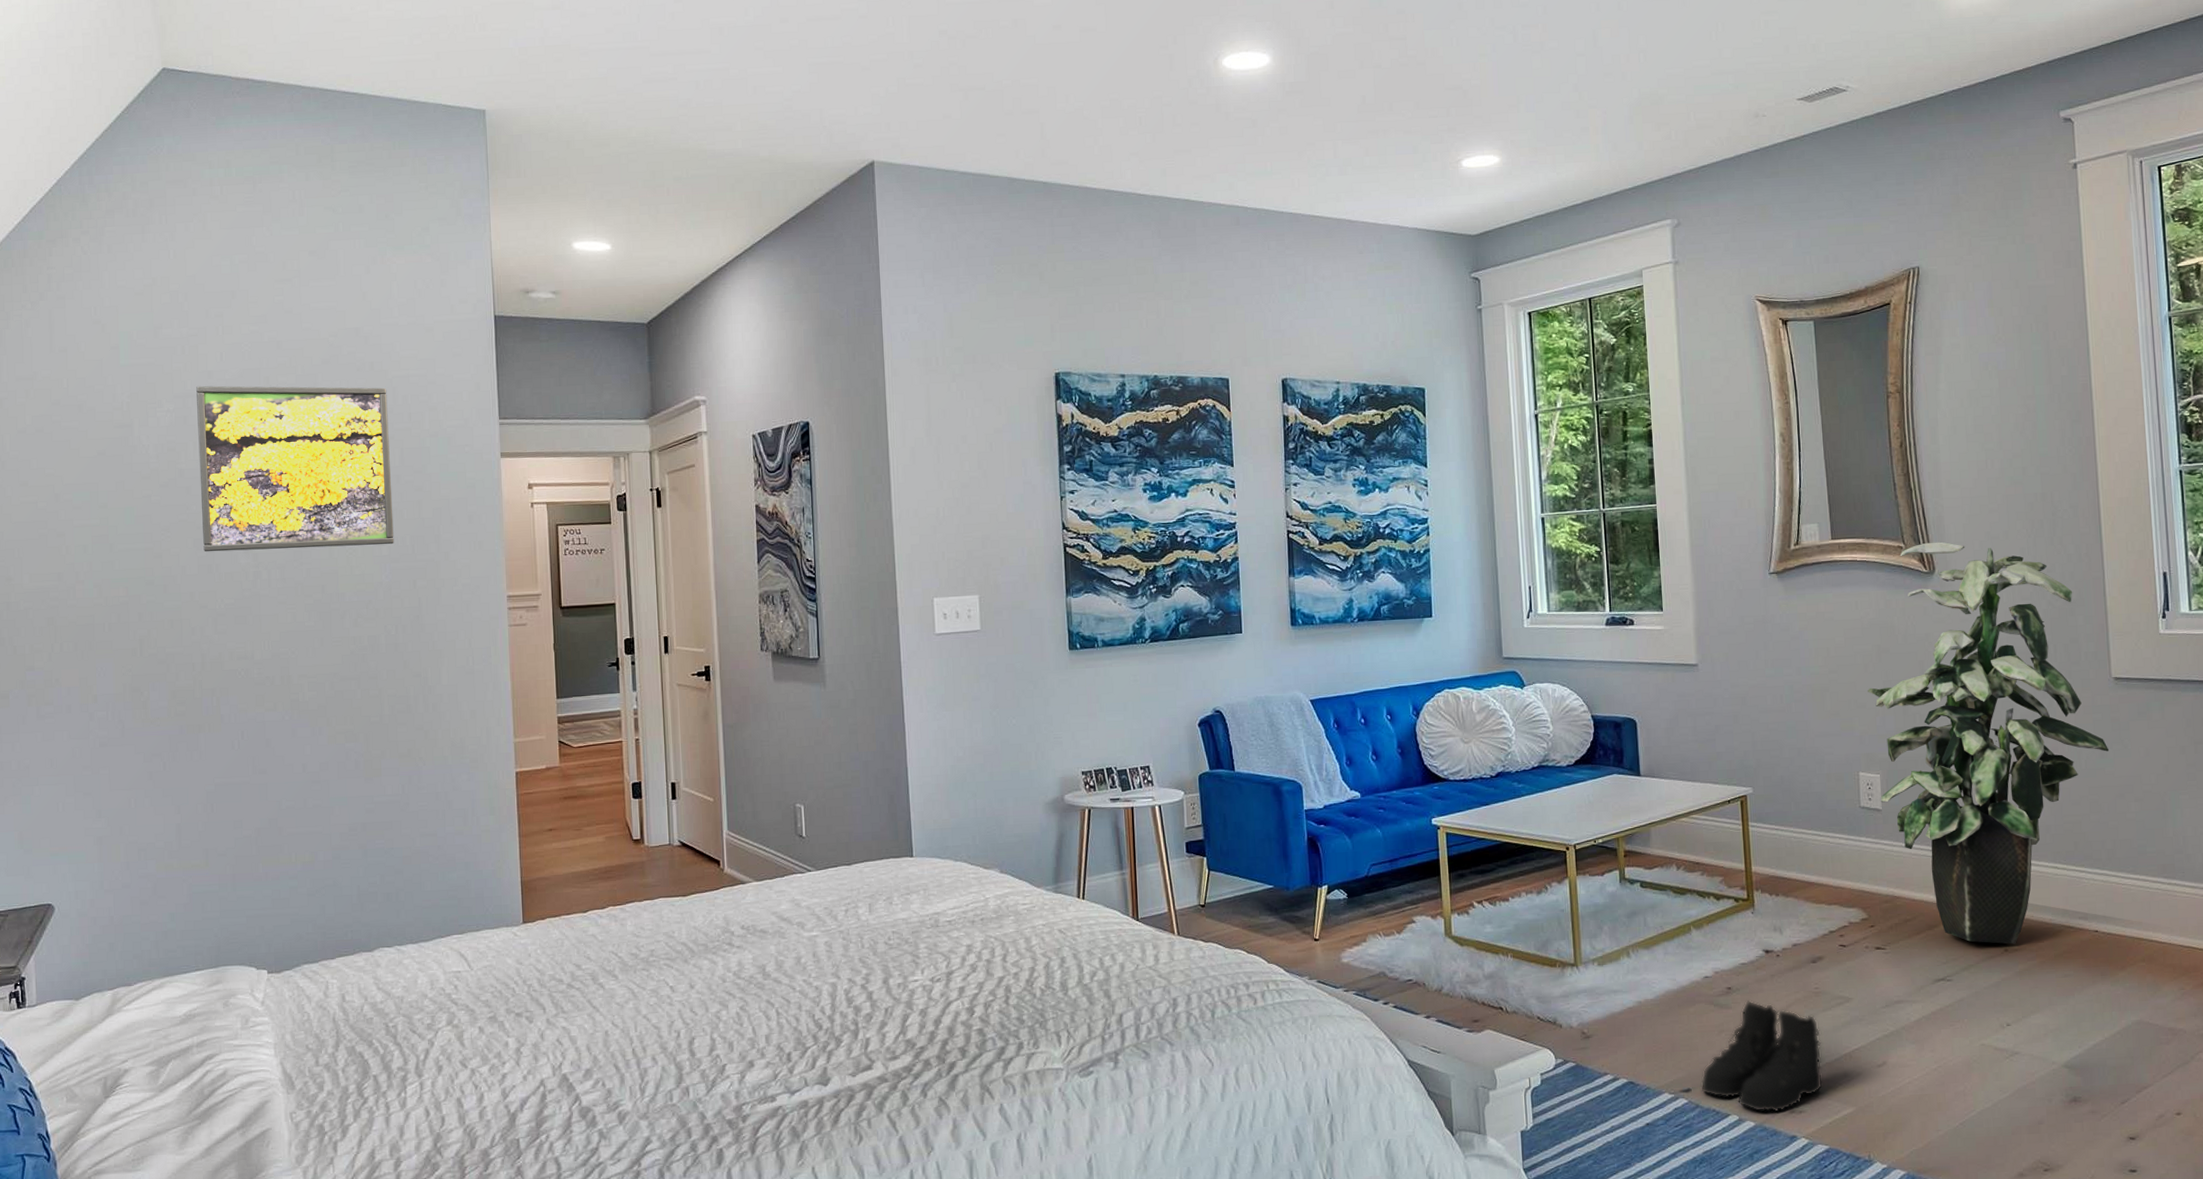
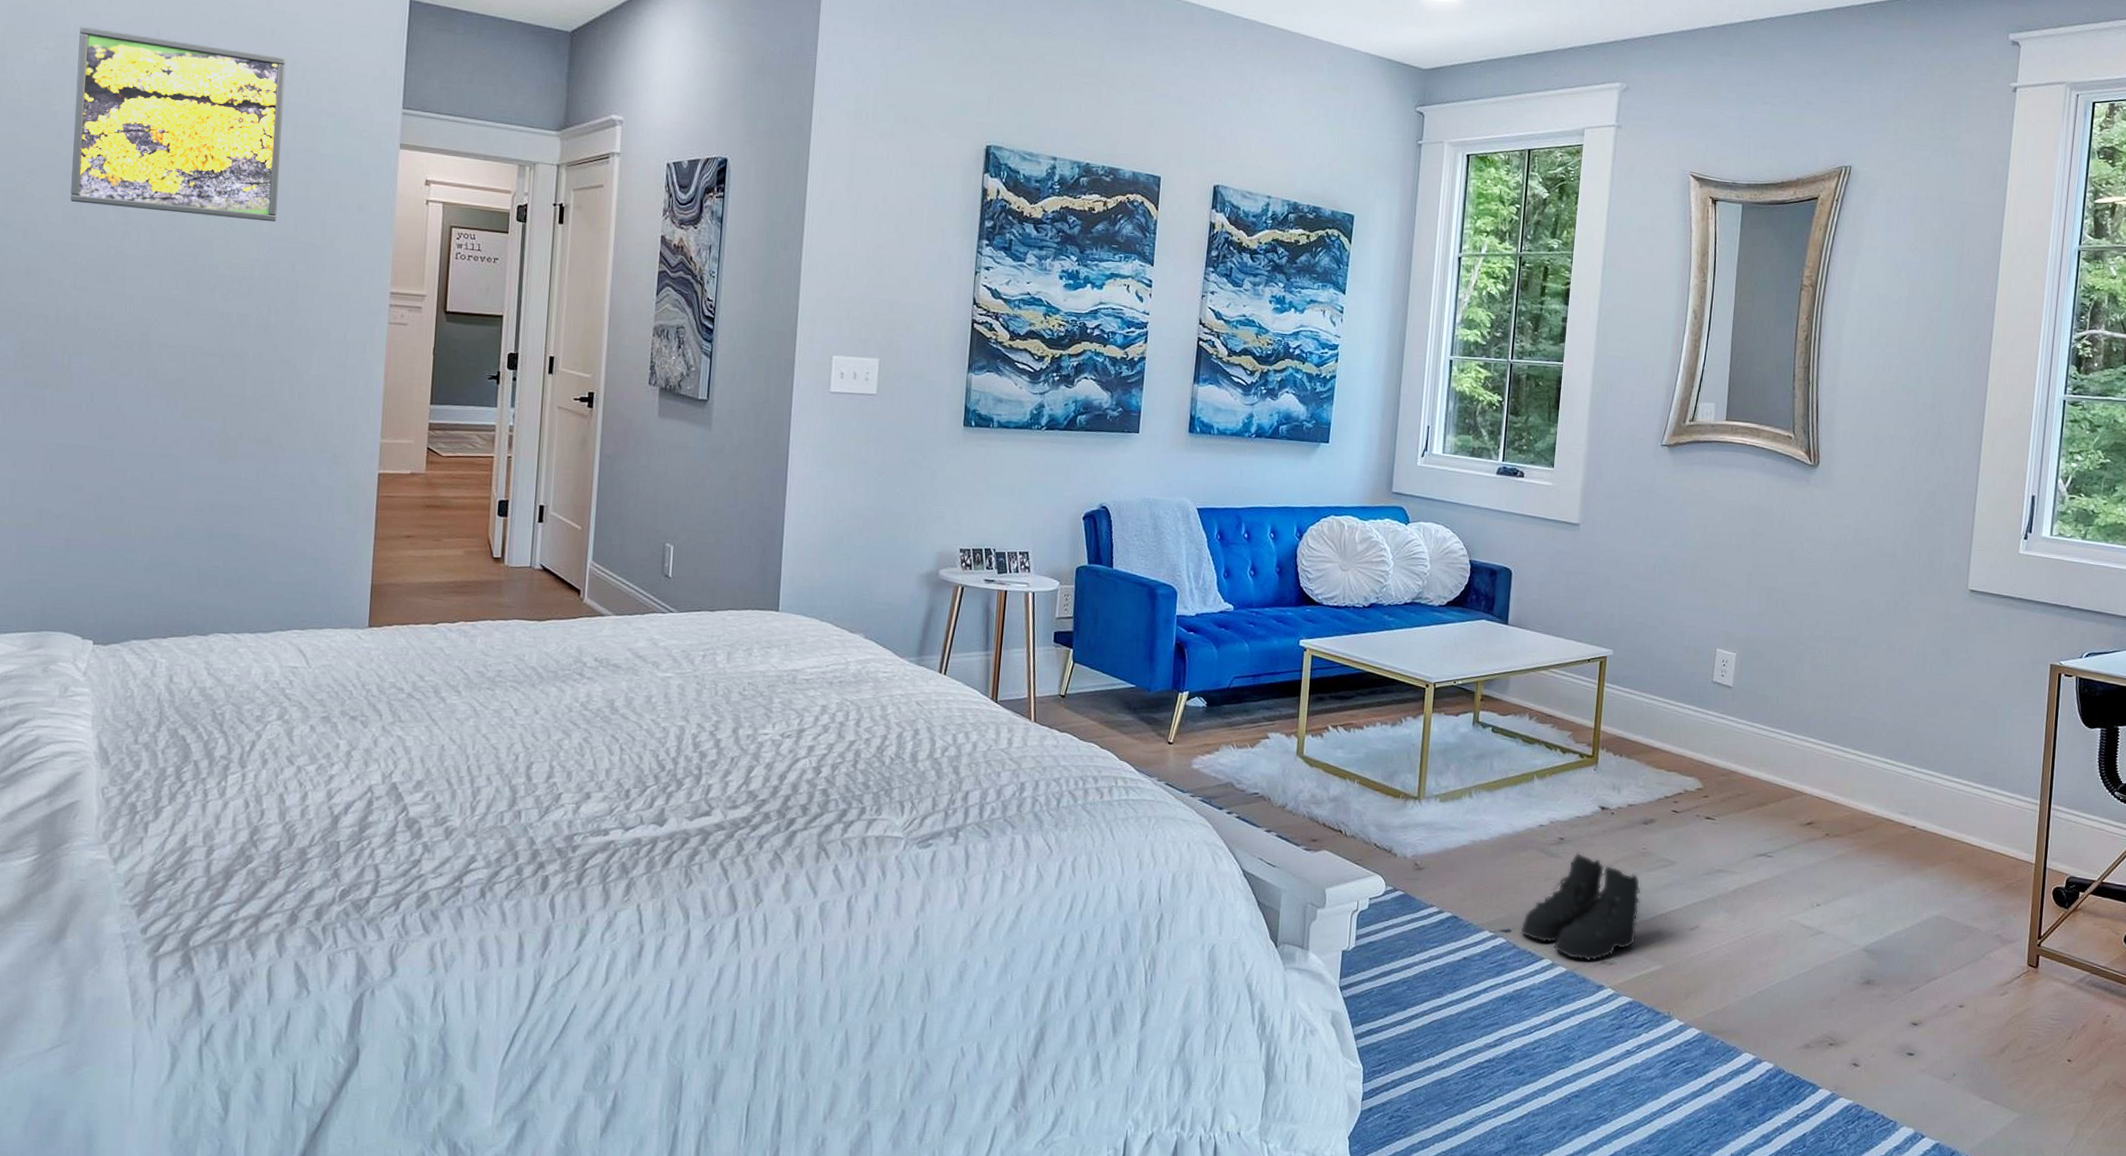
indoor plant: present [1868,541,2109,944] -> none [1732,436,1954,830]

